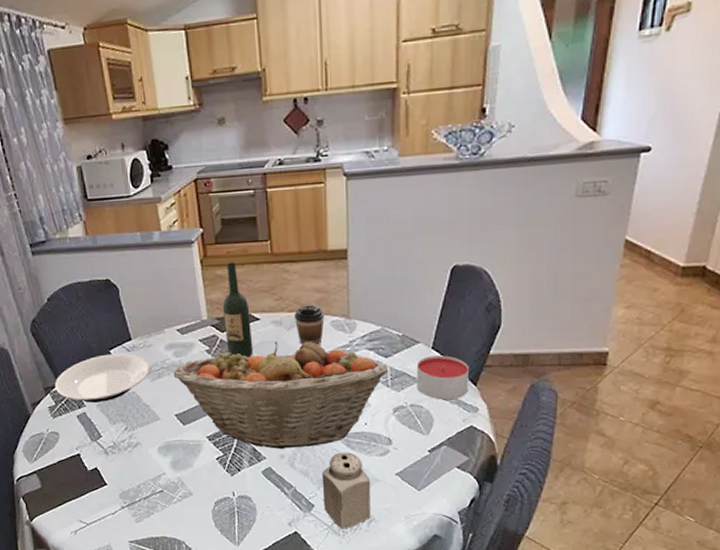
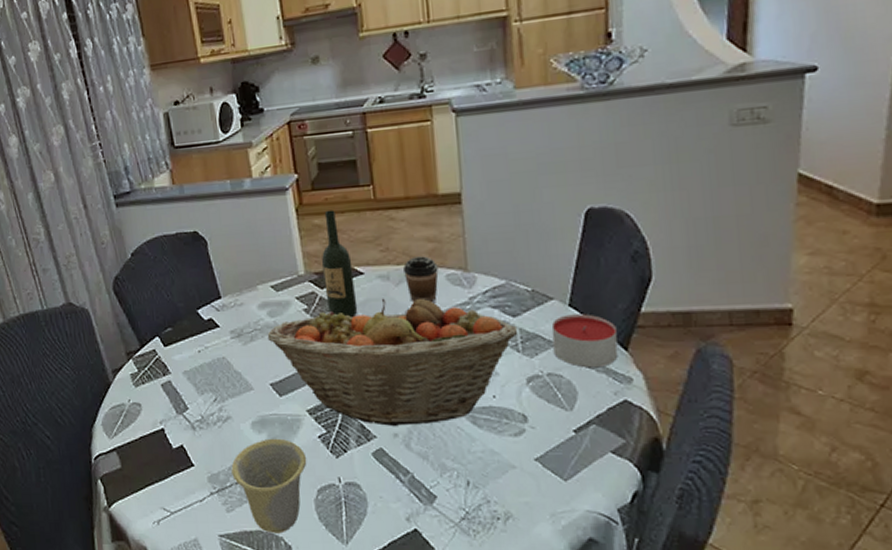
plate: present [55,353,150,403] -> none [138,313,242,369]
cup: none [140,460,206,539] -> present [231,438,307,534]
salt shaker: present [321,452,371,529] -> none [444,431,507,528]

